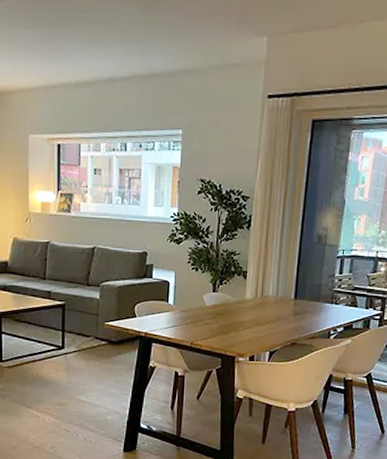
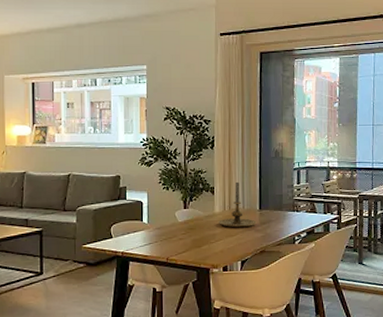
candle holder: none [248,267,290,317] -> present [218,181,257,228]

